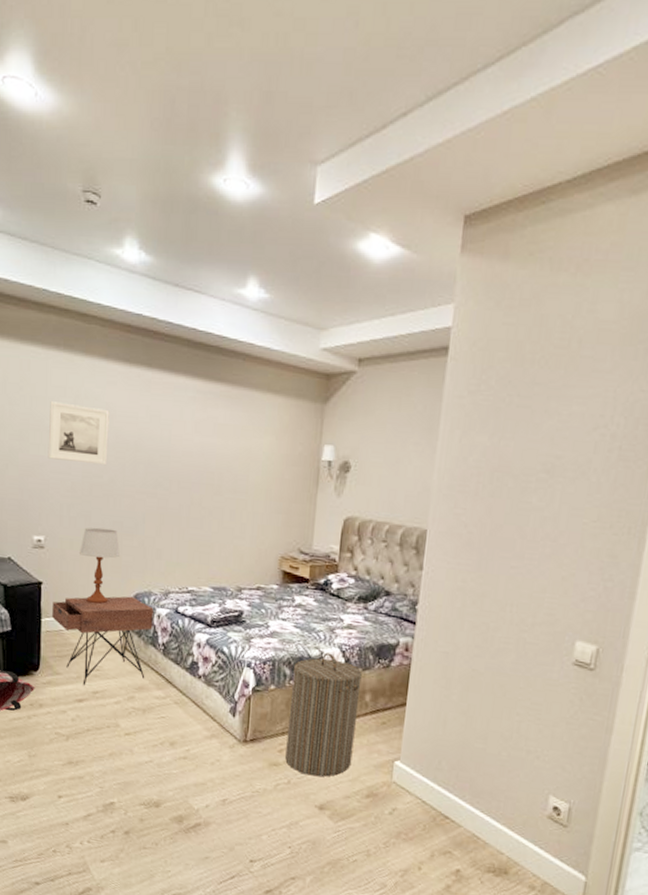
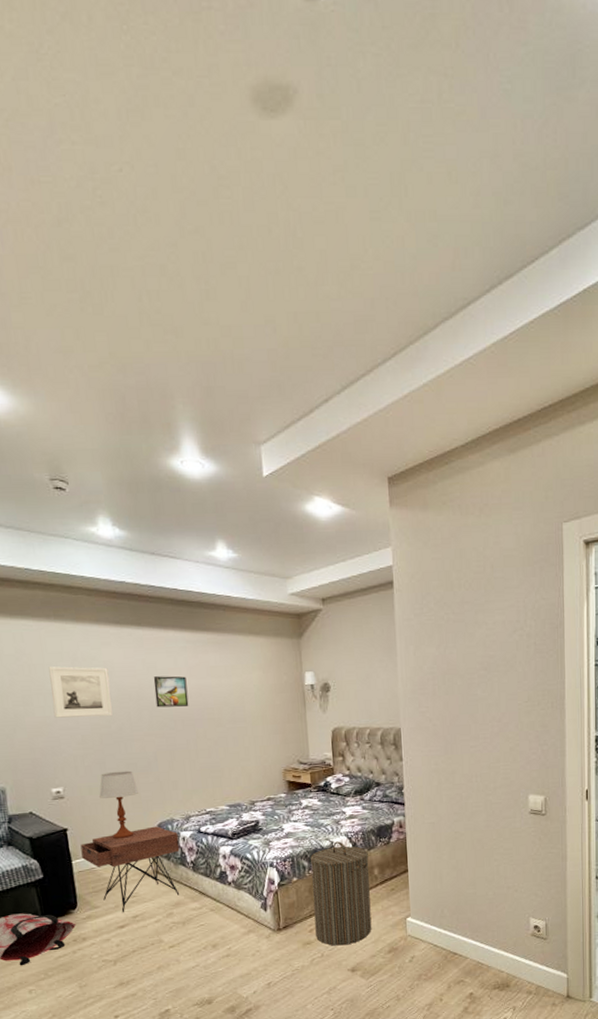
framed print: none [153,427,190,466] -> present [153,676,189,708]

